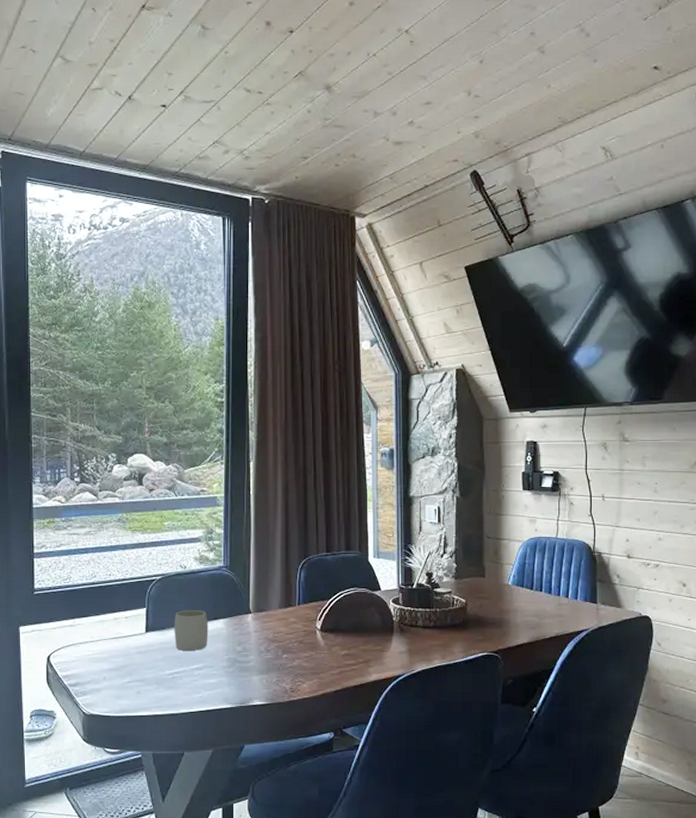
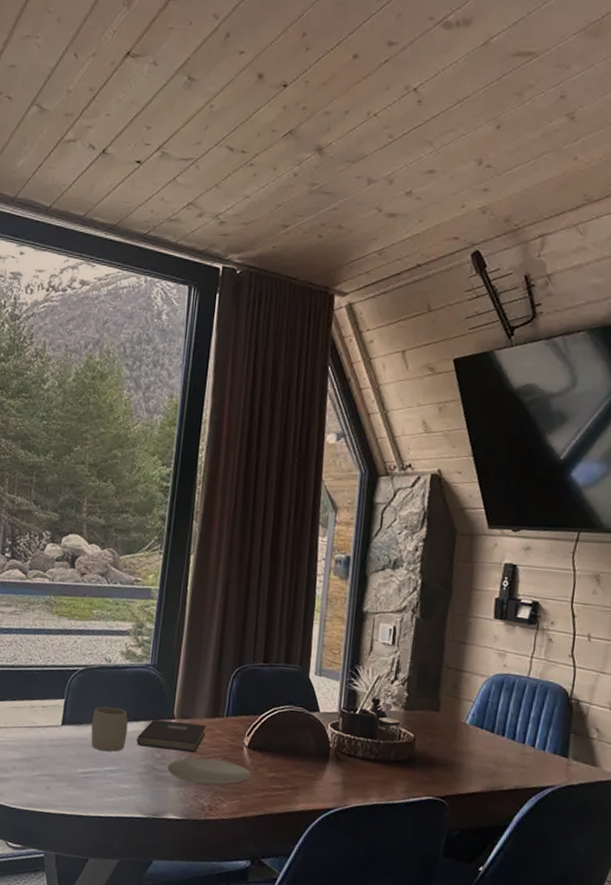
book: none [218,615,281,642] -> present [136,719,206,752]
plate: none [249,645,326,669] -> present [167,757,251,786]

